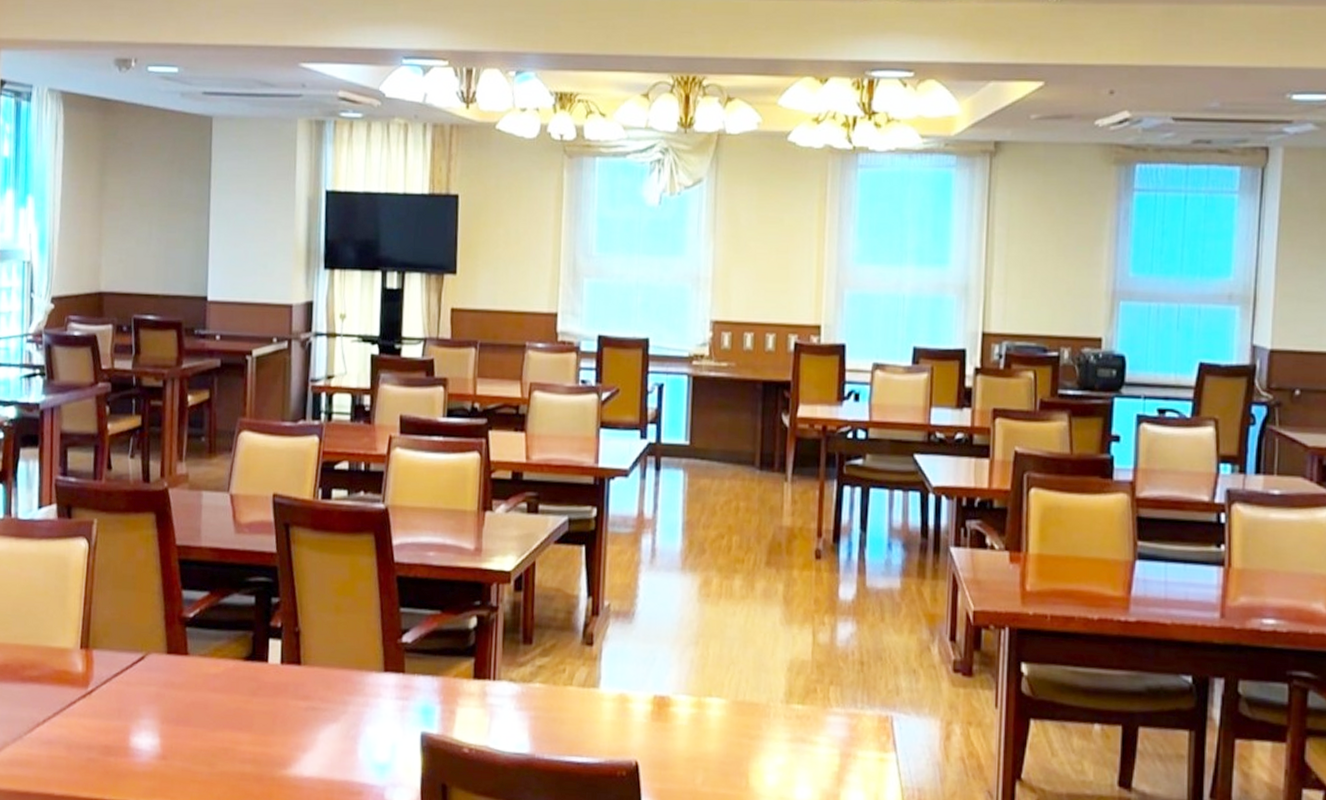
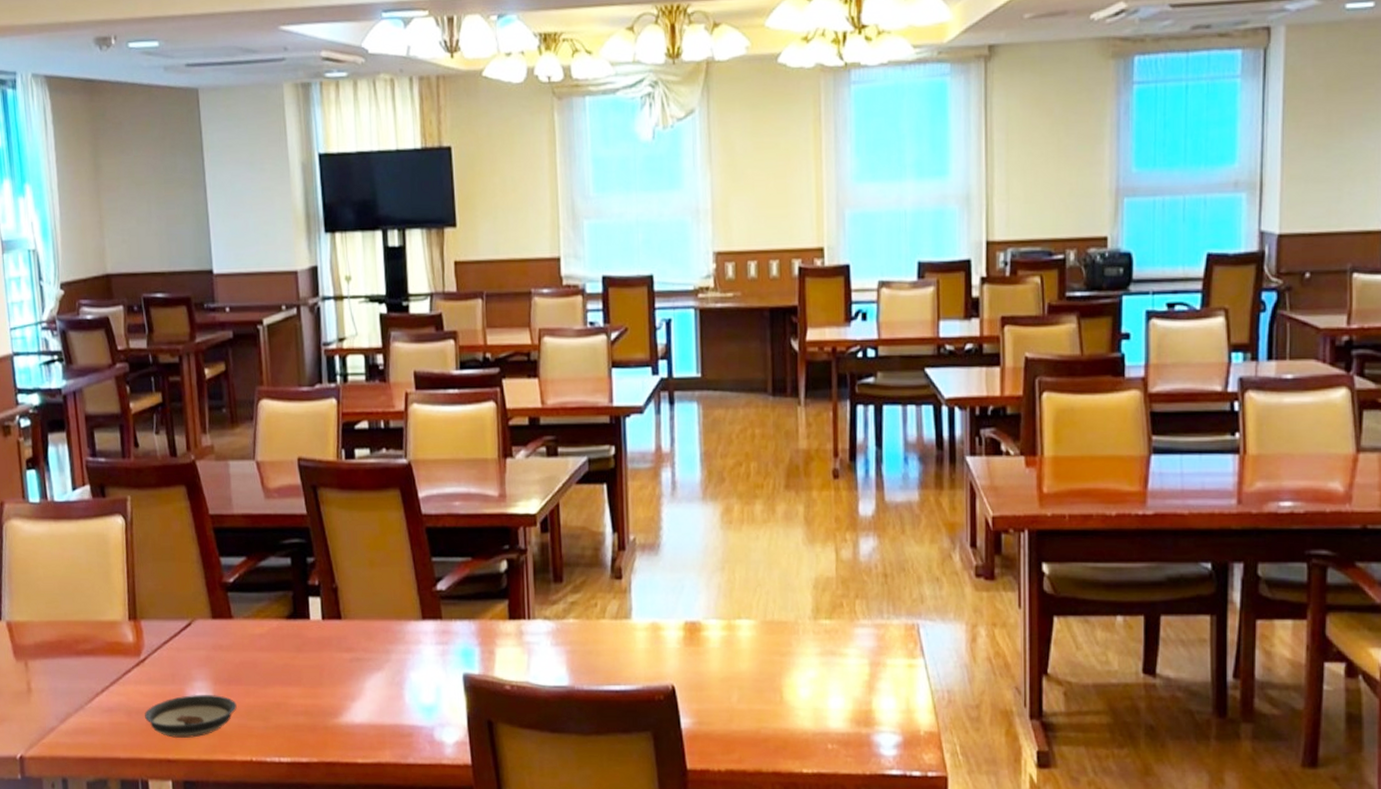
saucer: none [85,732,183,779] -> present [145,694,237,738]

